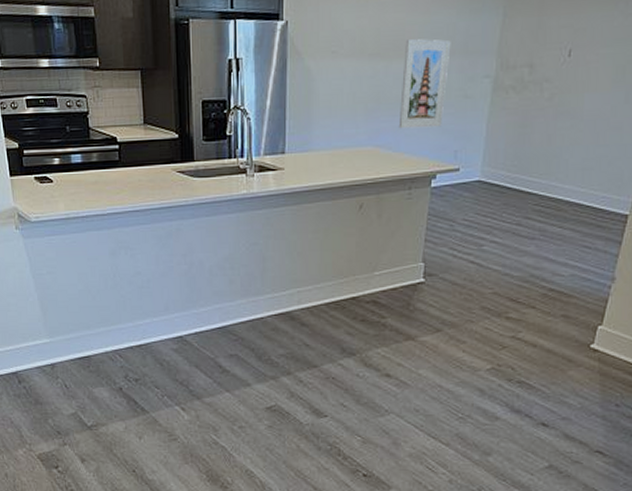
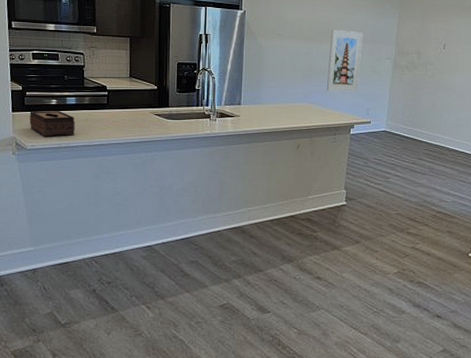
tissue box: none [30,172,84,206] -> present [29,111,75,137]

